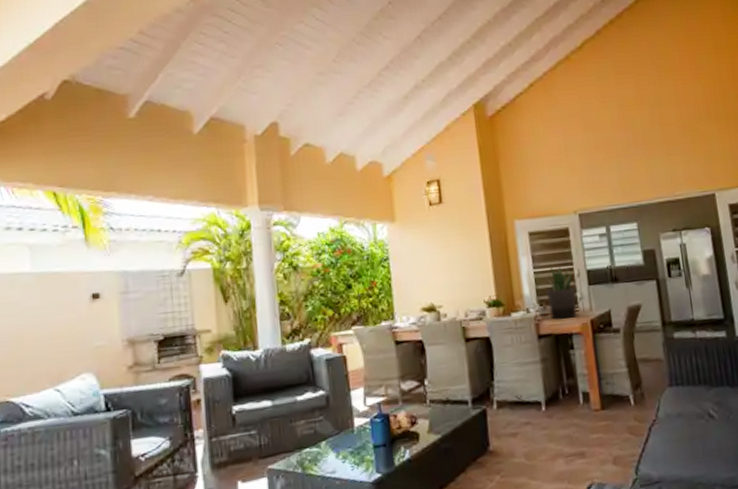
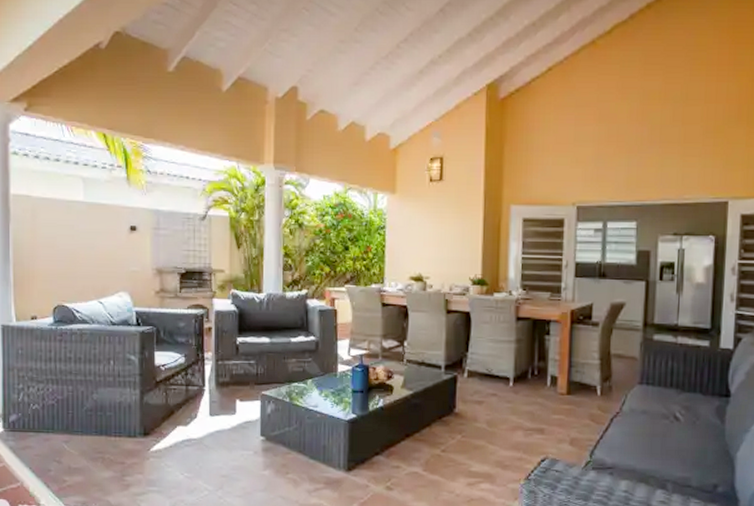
planter: present [546,264,577,320] -> none [531,252,562,306]

